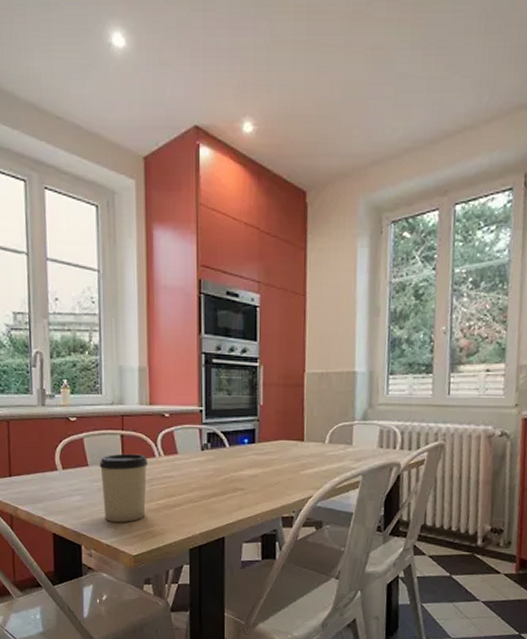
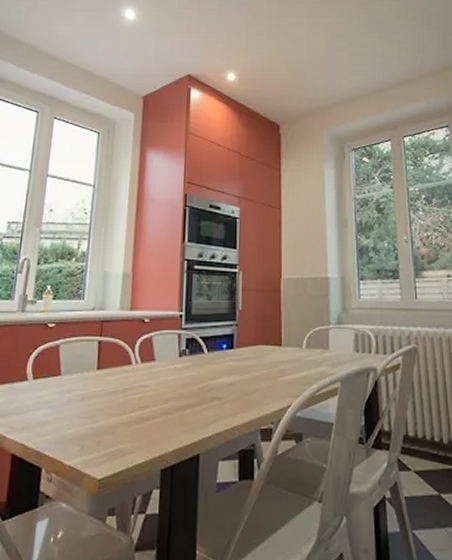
cup: present [99,453,148,522] -> none [72,361,124,439]

